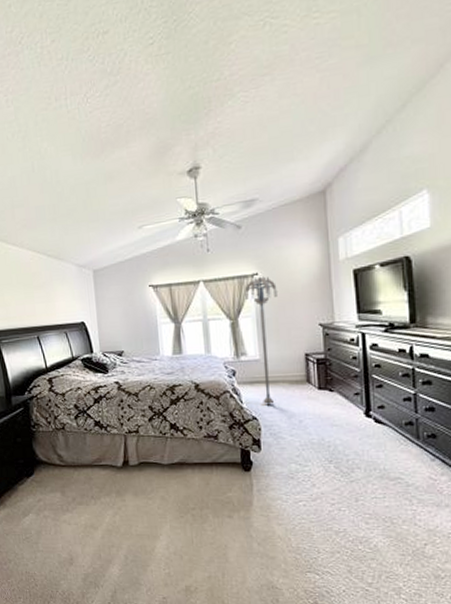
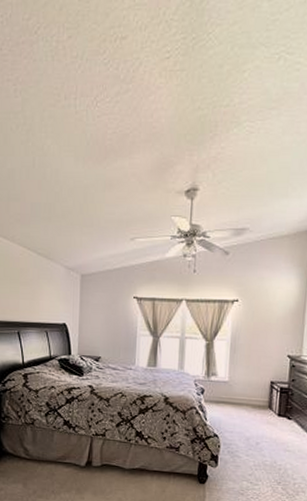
floor lamp: present [244,276,279,405] -> none [222,303,255,425]

